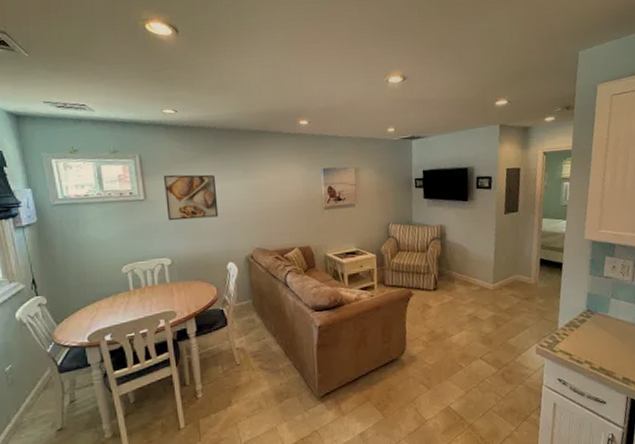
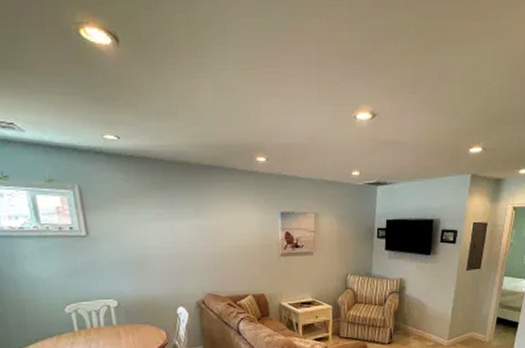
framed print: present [164,174,219,221] -> none [107,209,168,261]

